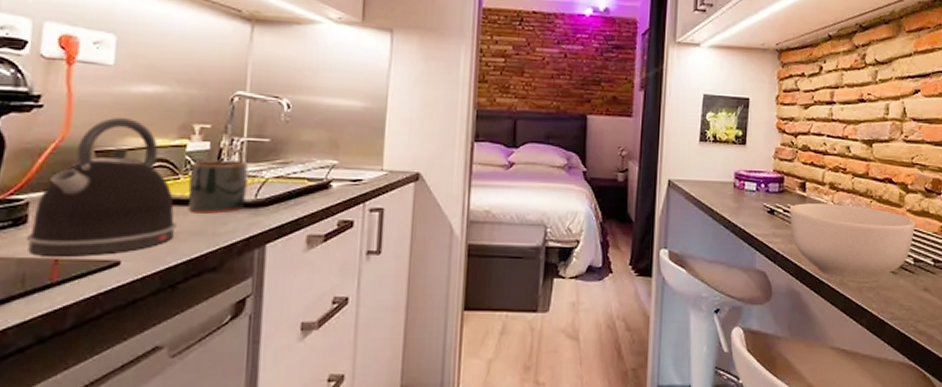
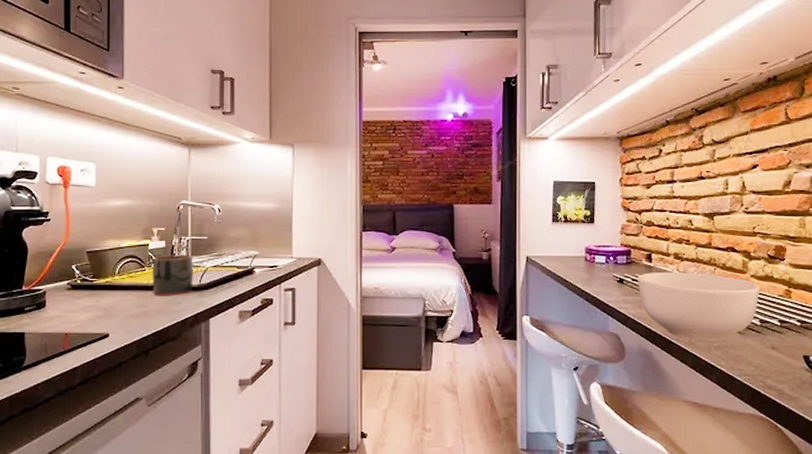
kettle: present [27,117,176,257] -> none [46,225,145,331]

